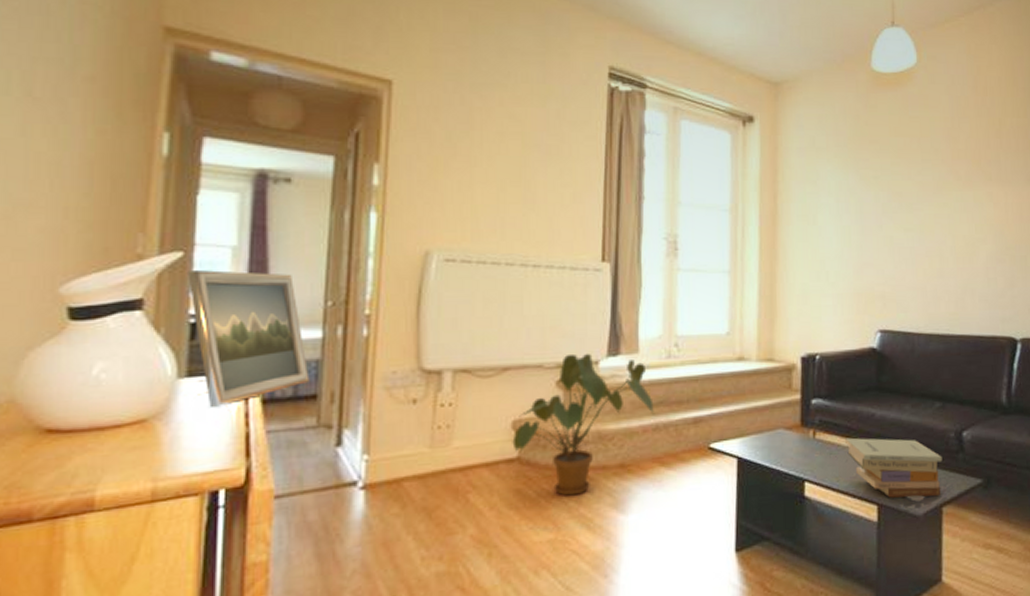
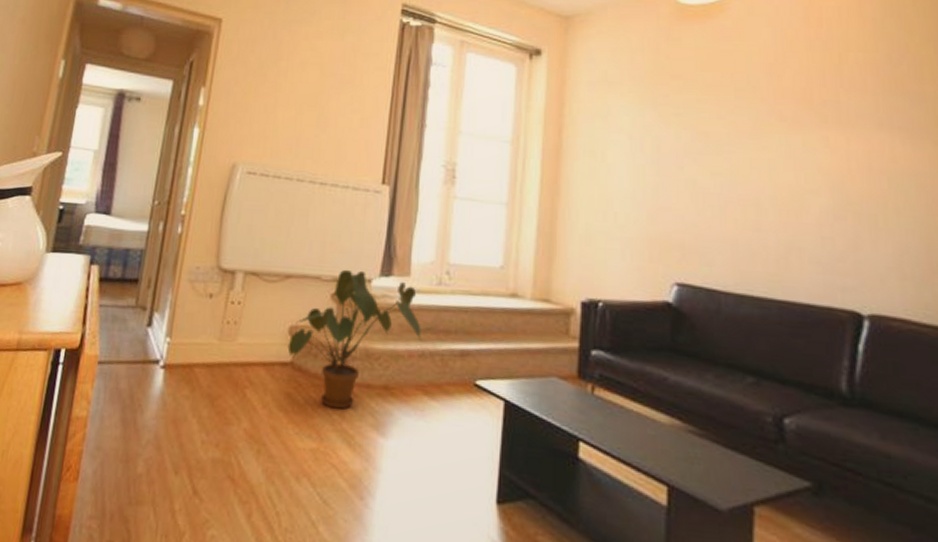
picture frame: present [188,270,310,407] -> none [62,167,135,279]
books: present [844,437,943,498] -> none [629,400,755,492]

